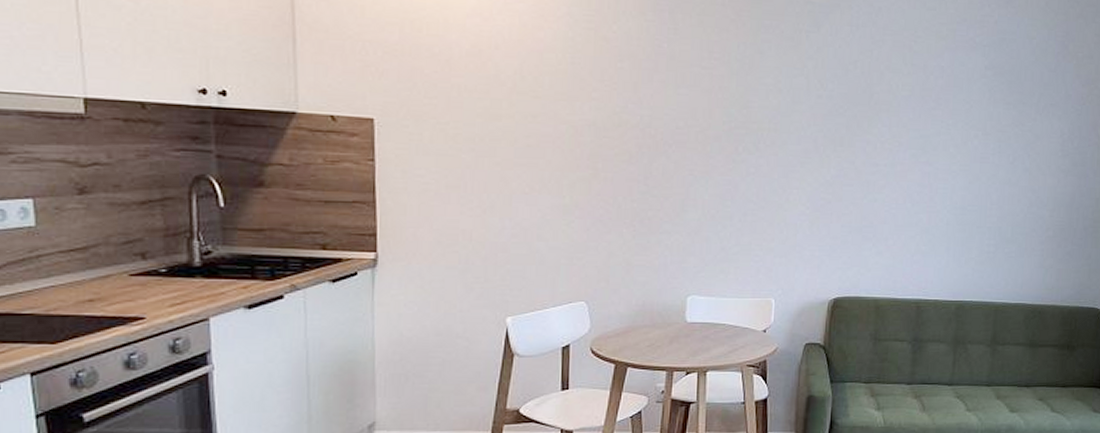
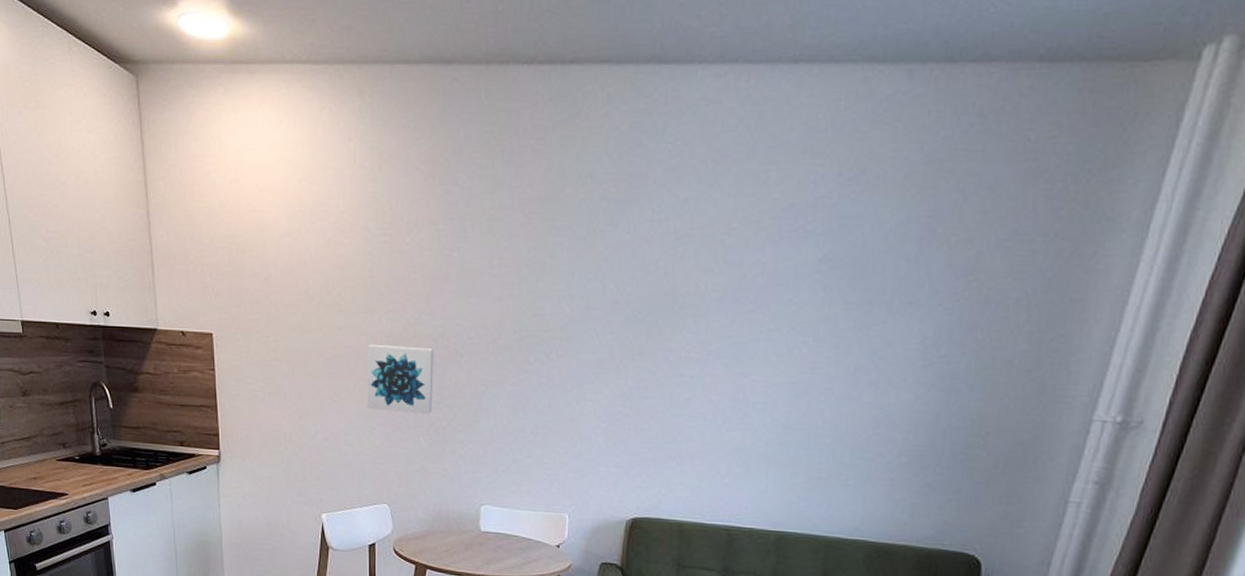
wall art: none [565,133,641,206] -> present [367,344,434,415]

